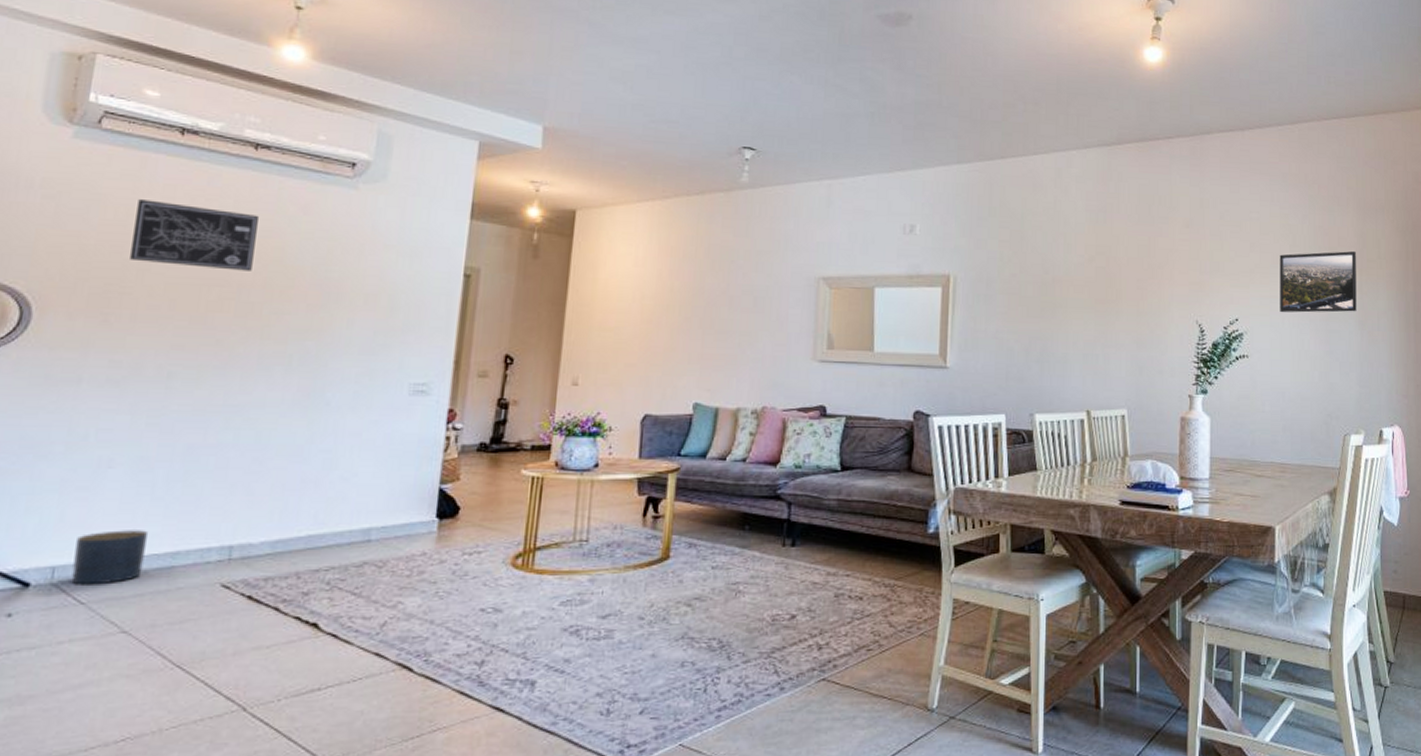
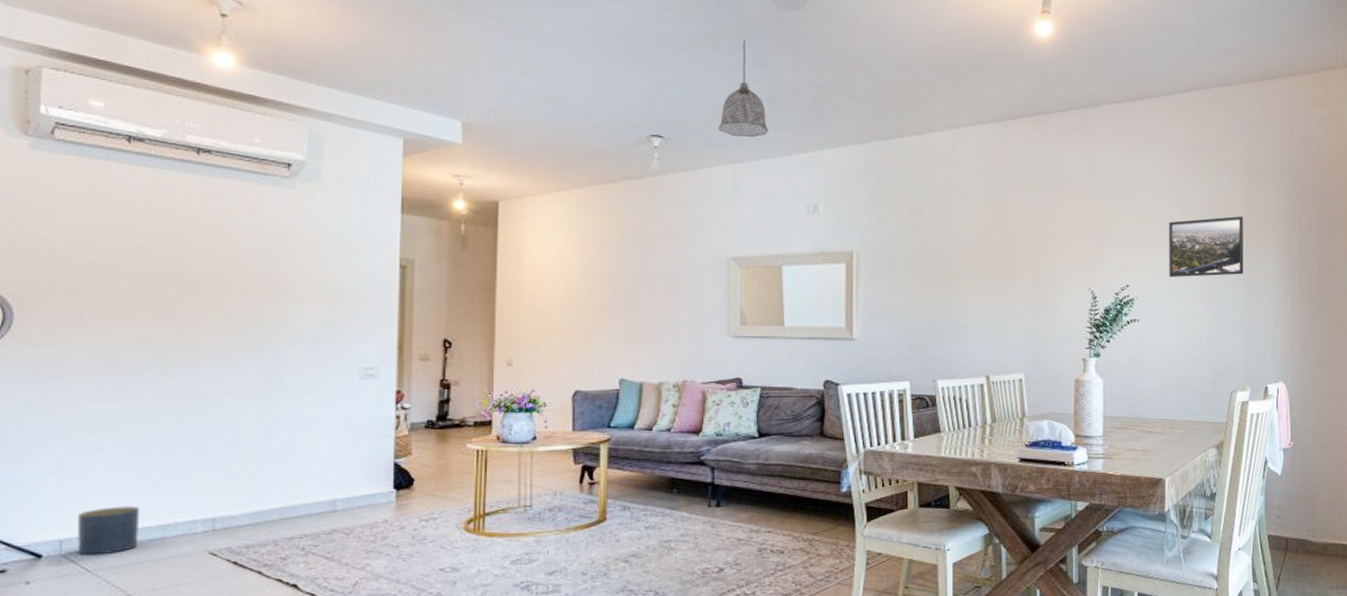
wall art: present [130,199,259,271] -> none [95,205,207,269]
pendant lamp: none [814,54,866,154] -> present [719,40,768,138]

